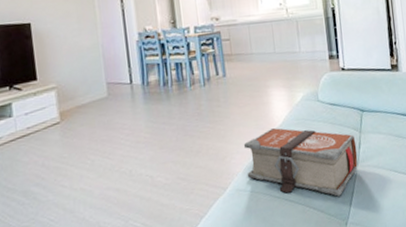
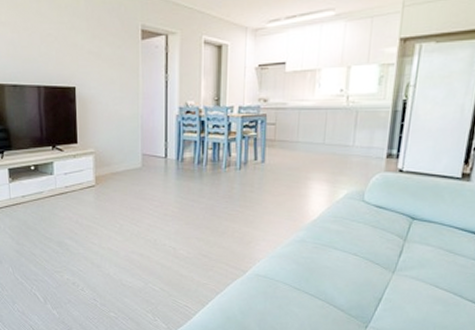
bible: present [243,128,358,197] -> none [269,222,398,300]

